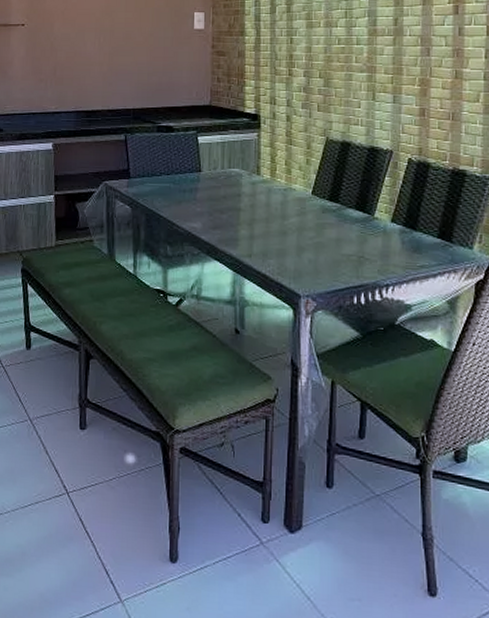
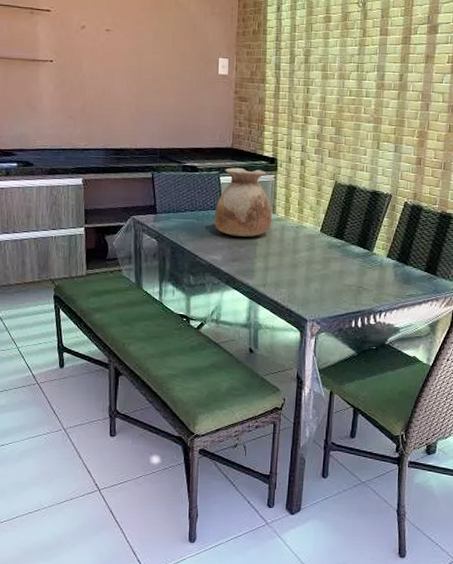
vase: none [192,126,257,202] -> present [214,167,272,237]

